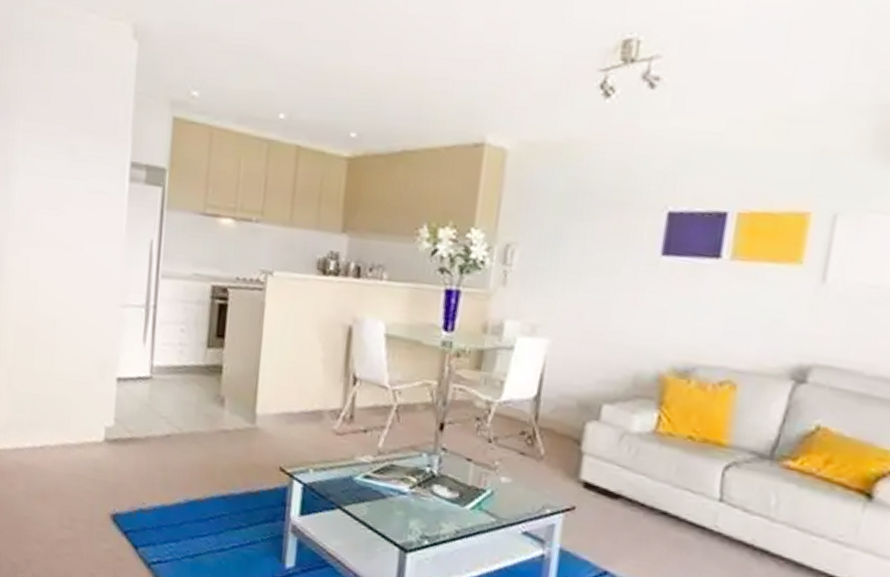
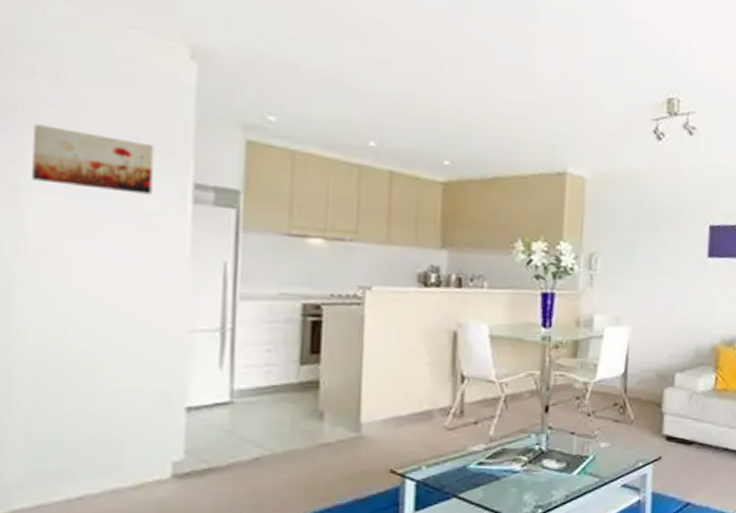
wall art: none [19,109,103,173] -> present [31,124,155,195]

